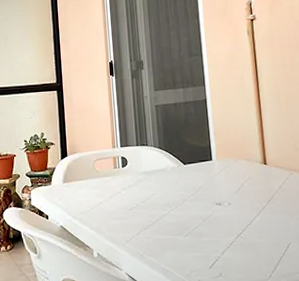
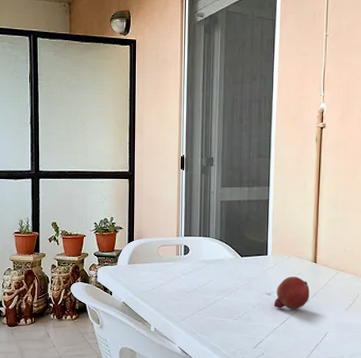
fruit: none [225,181,264,220] -> present [273,276,310,310]

